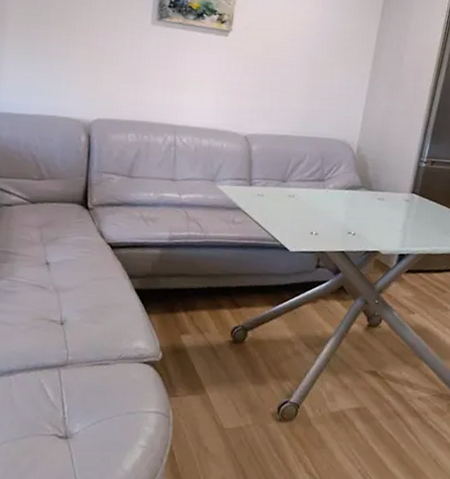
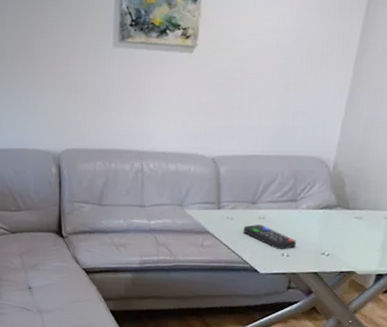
remote control: none [273,202,325,228] -> present [243,224,297,250]

